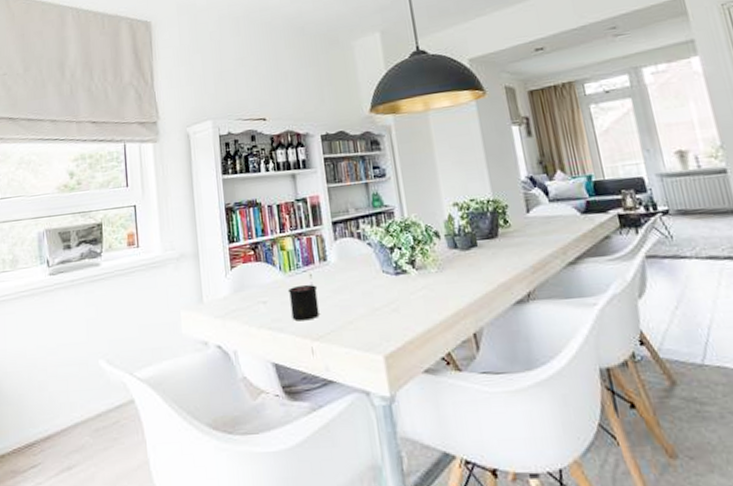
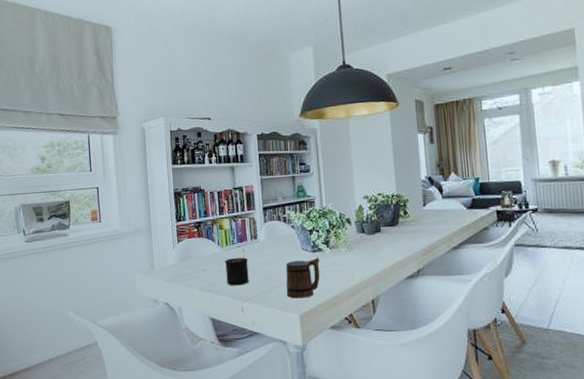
mug: none [363,281,407,335] -> present [286,257,320,299]

